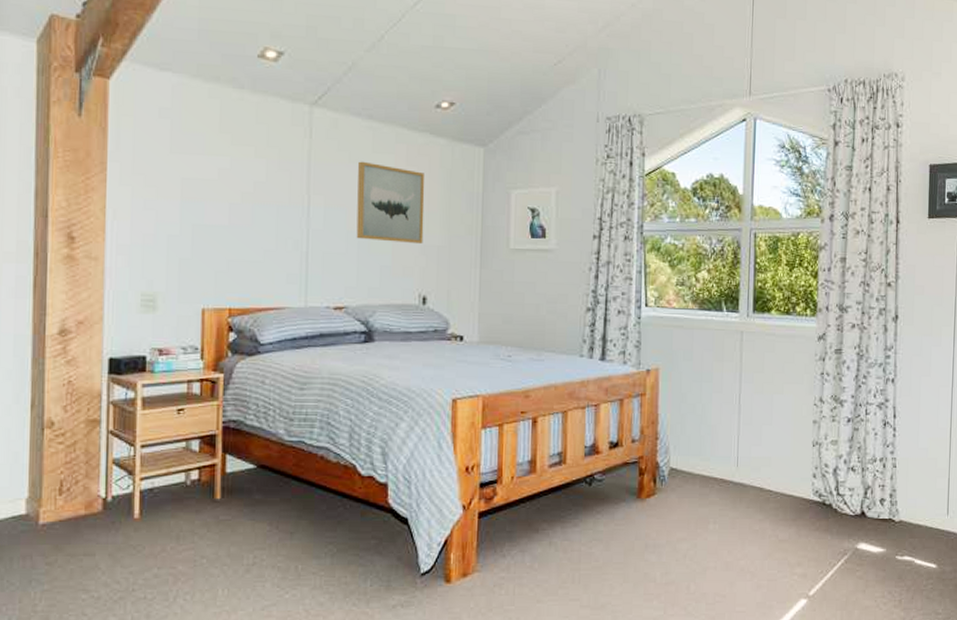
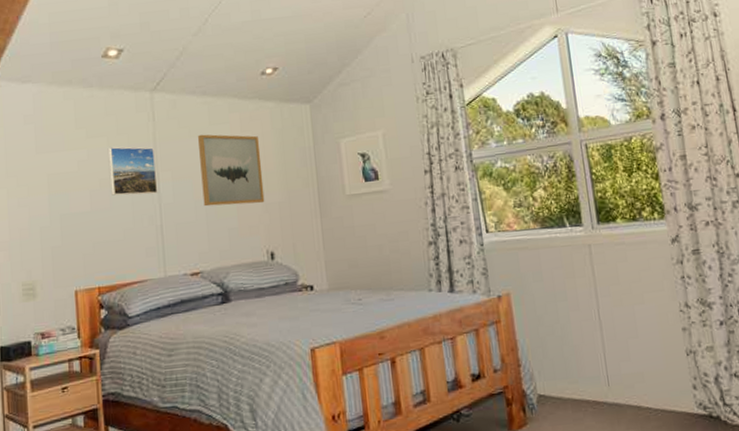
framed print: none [254,158,309,217] -> present [107,146,158,196]

